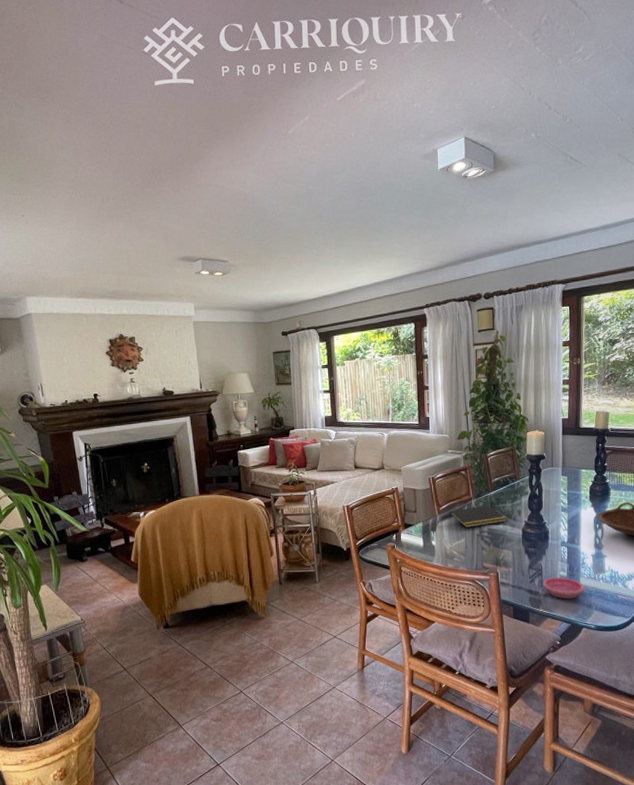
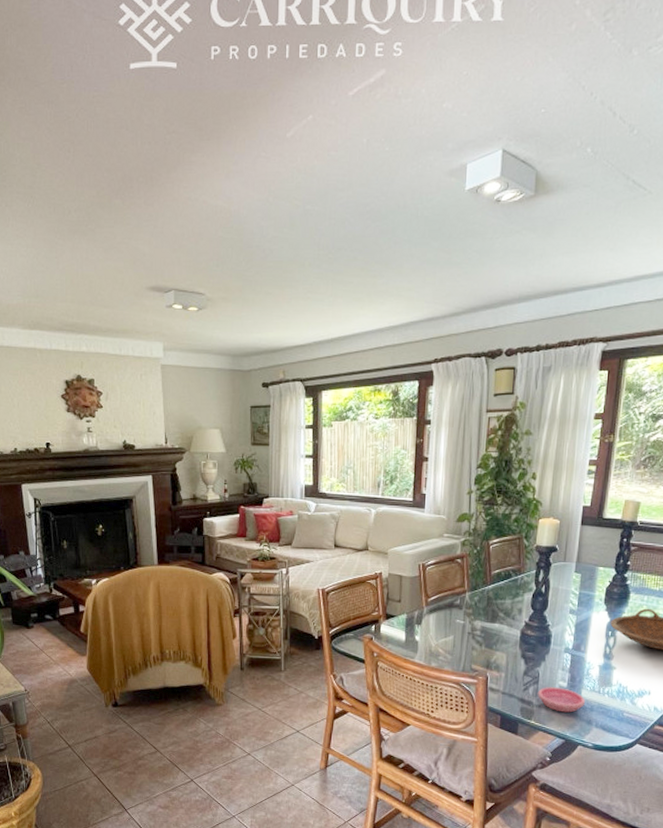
notepad: present [449,505,507,528] -> none [438,600,505,624]

